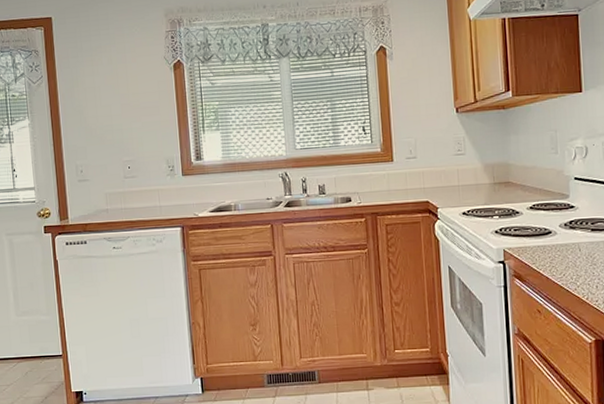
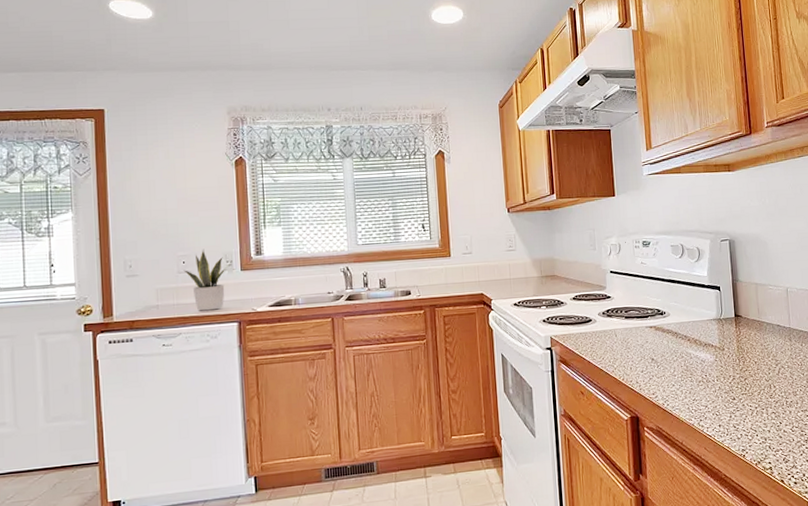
potted plant: none [129,154,172,216] -> present [183,249,230,311]

